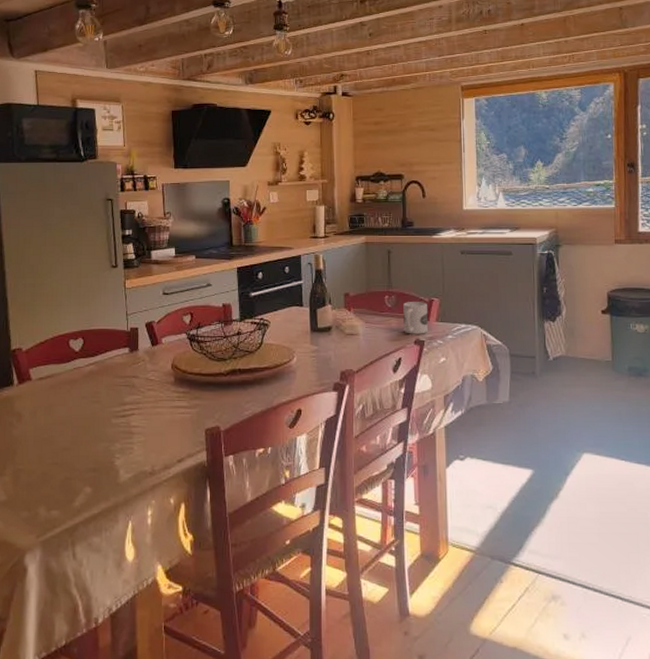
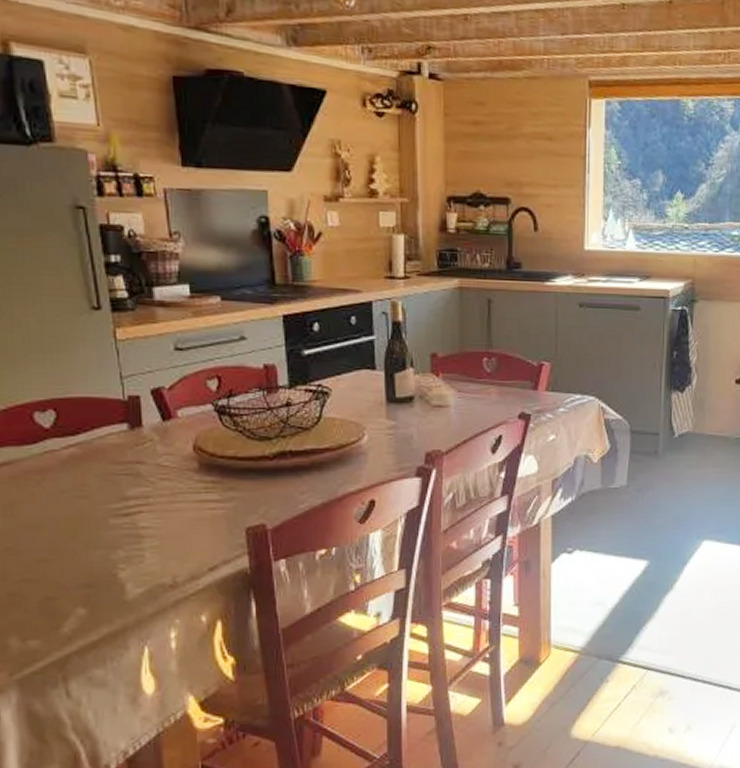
mug: present [403,302,428,334] -> none [506,366,535,407]

